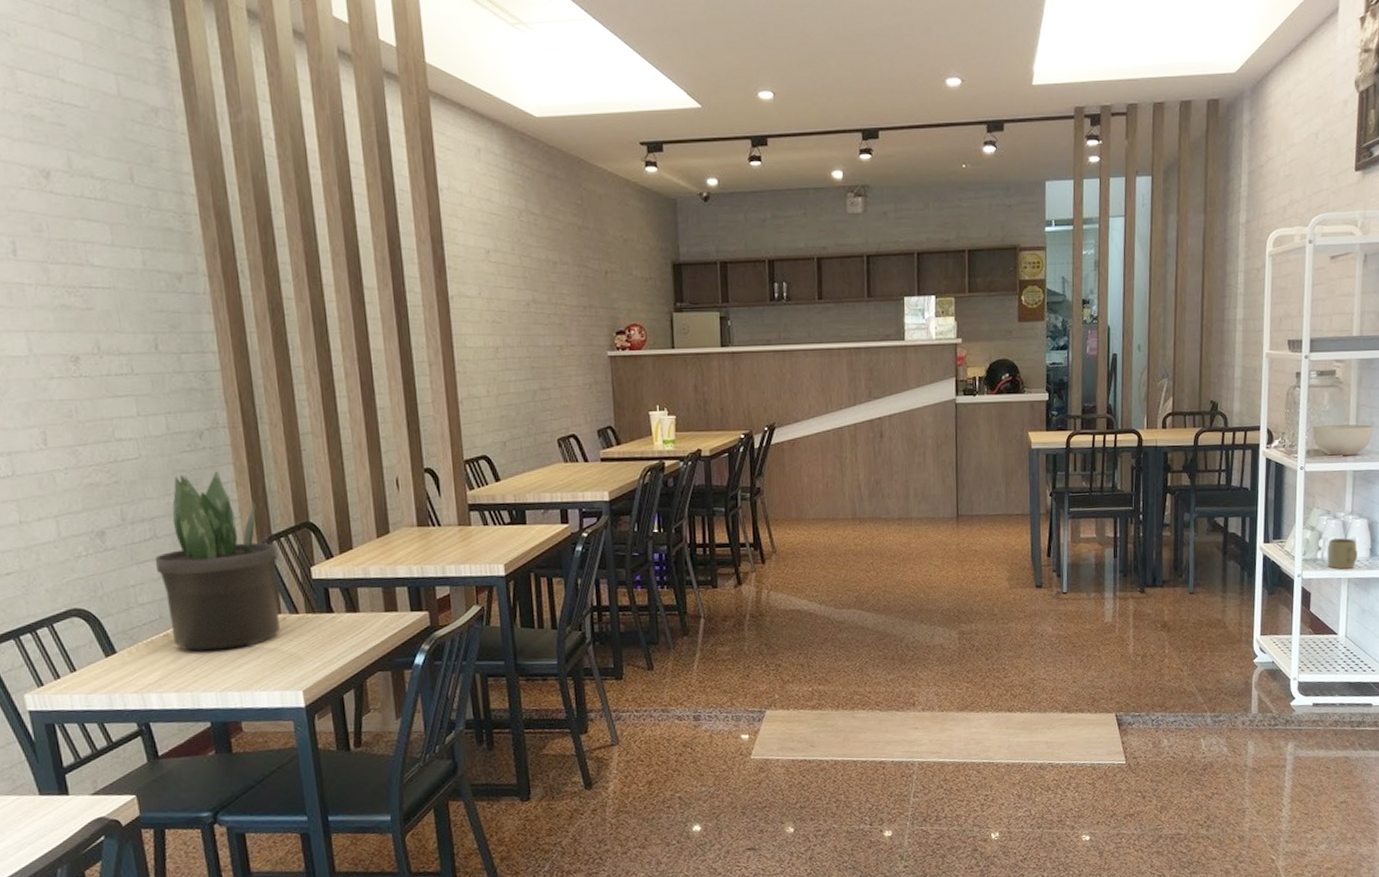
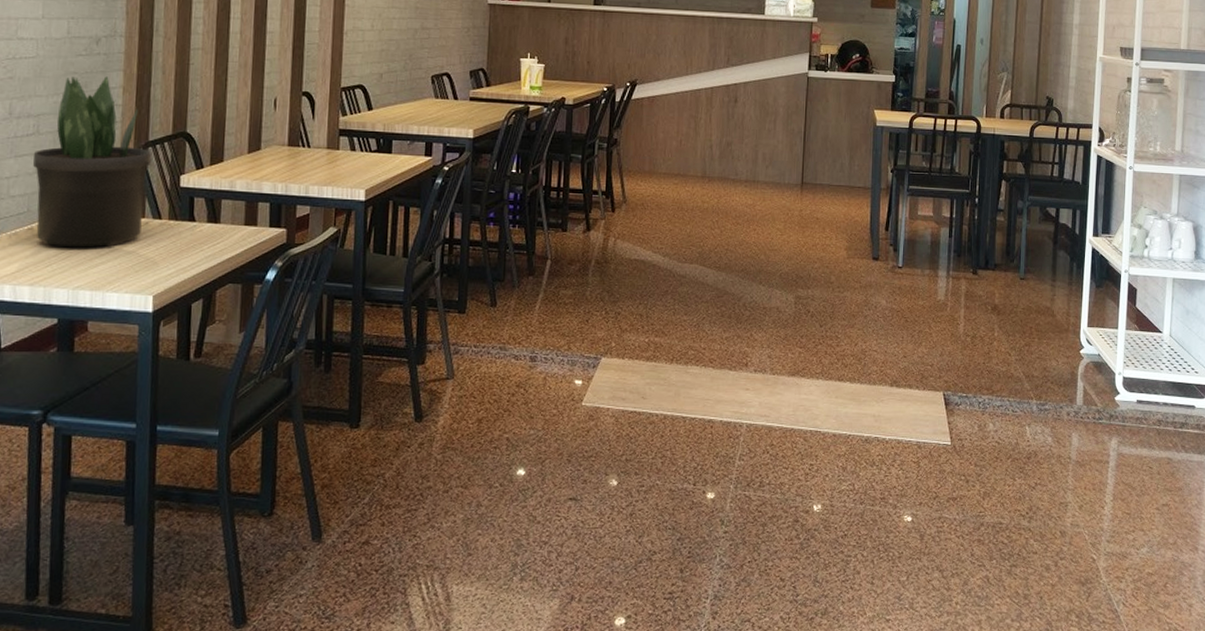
bowl: present [1313,424,1373,457] -> none [1142,128,1199,161]
mug: present [1327,538,1357,569] -> none [1153,238,1182,269]

